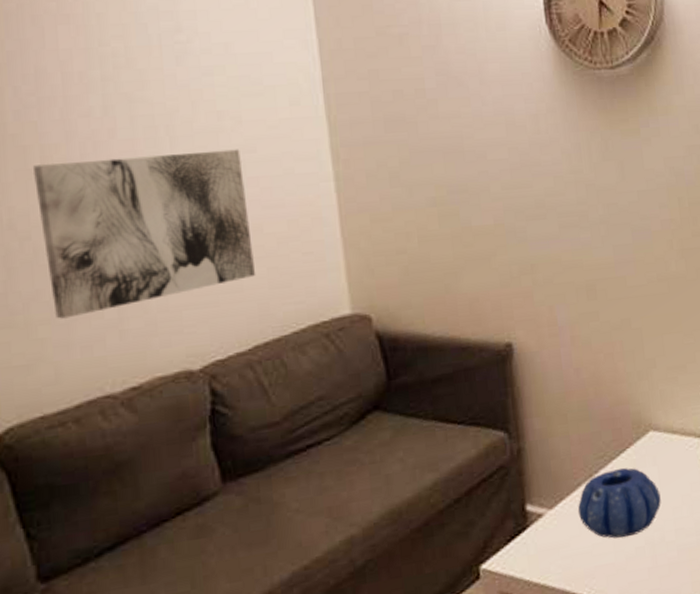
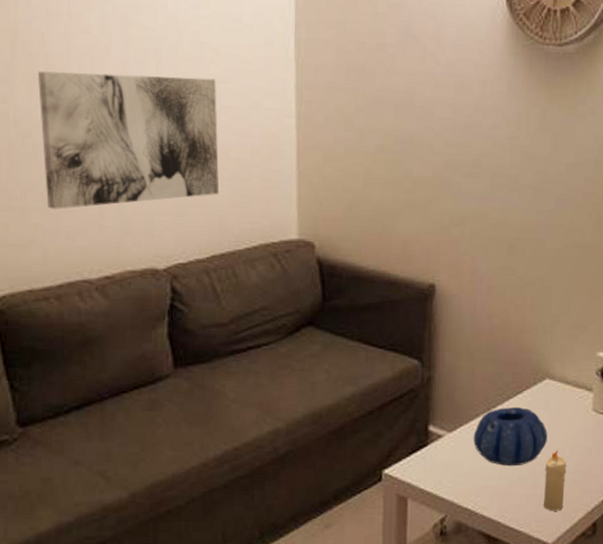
candle: none [663,510,690,583] -> present [544,449,567,511]

